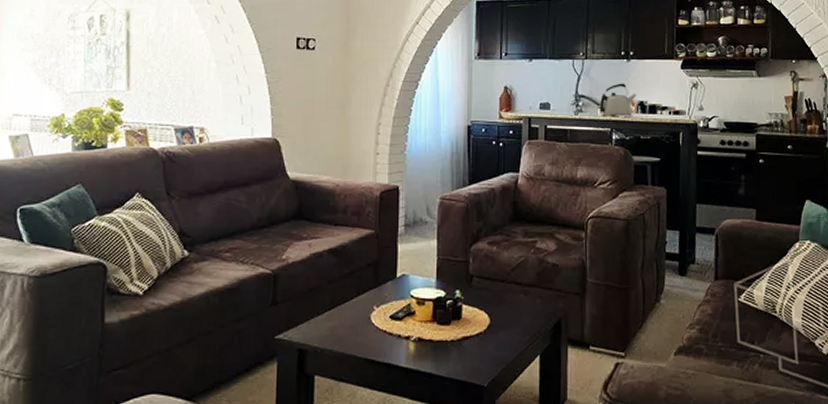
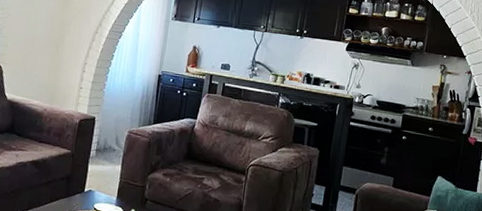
kettle: present [599,83,637,118] -> none [271,55,305,86]

